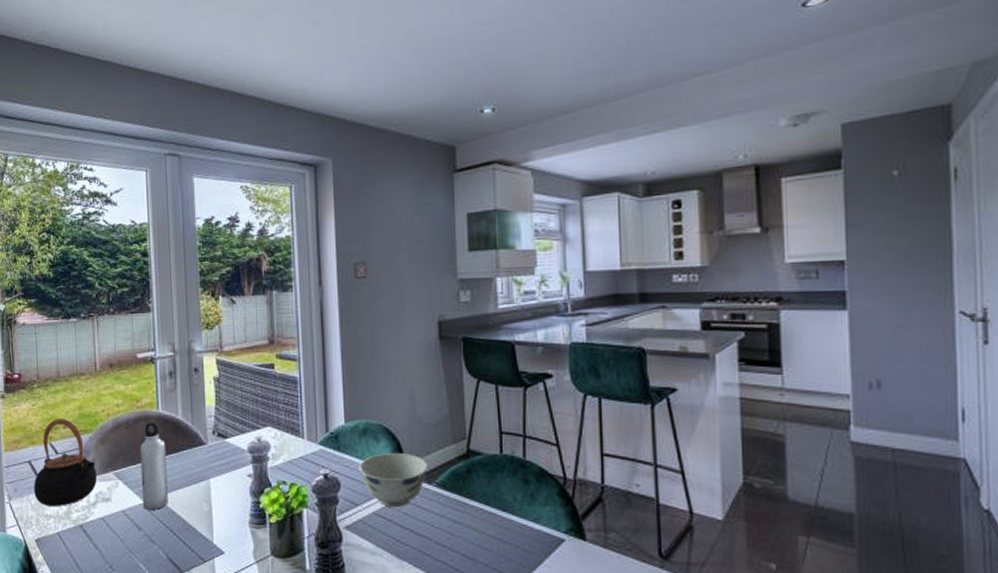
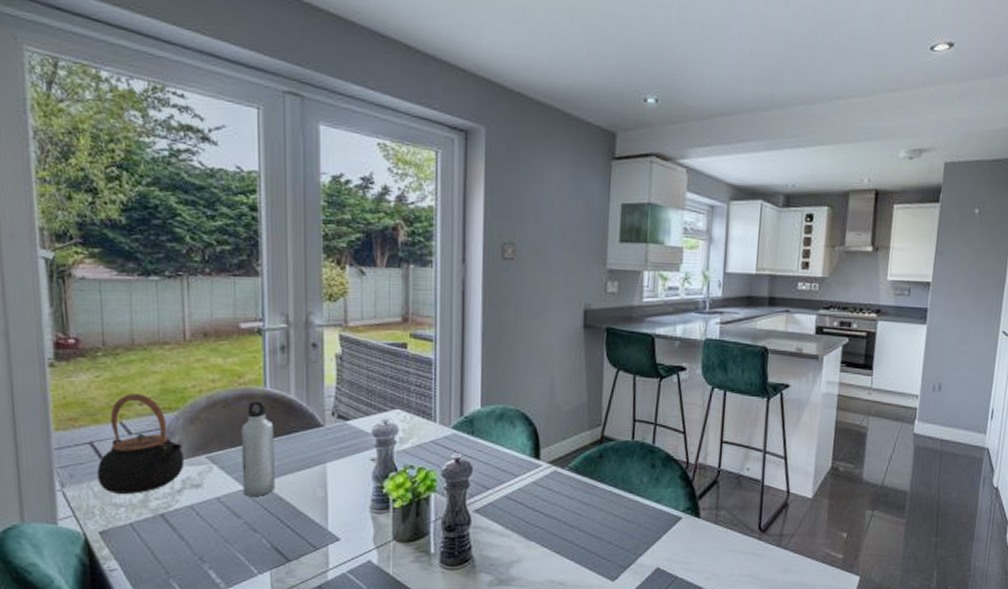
bowl: present [359,452,429,508] -> none [493,437,563,491]

